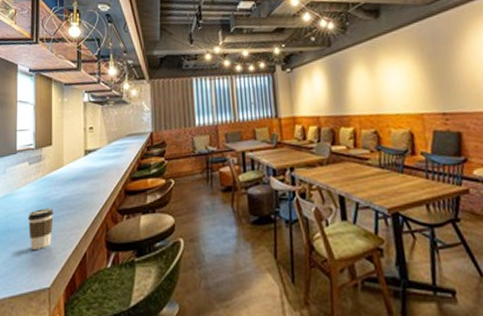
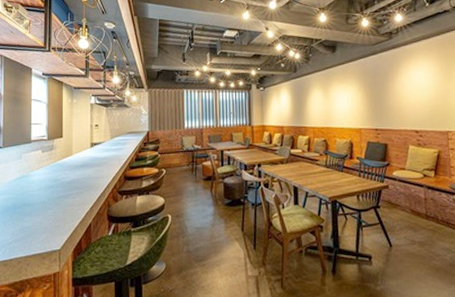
coffee cup: present [28,208,54,250] -> none [41,188,64,220]

